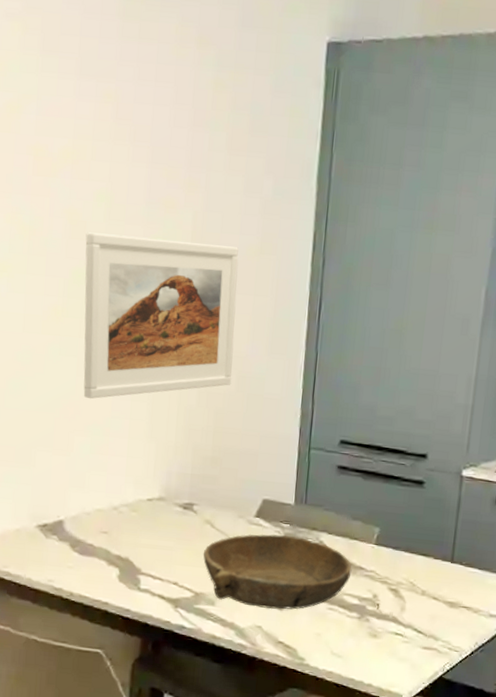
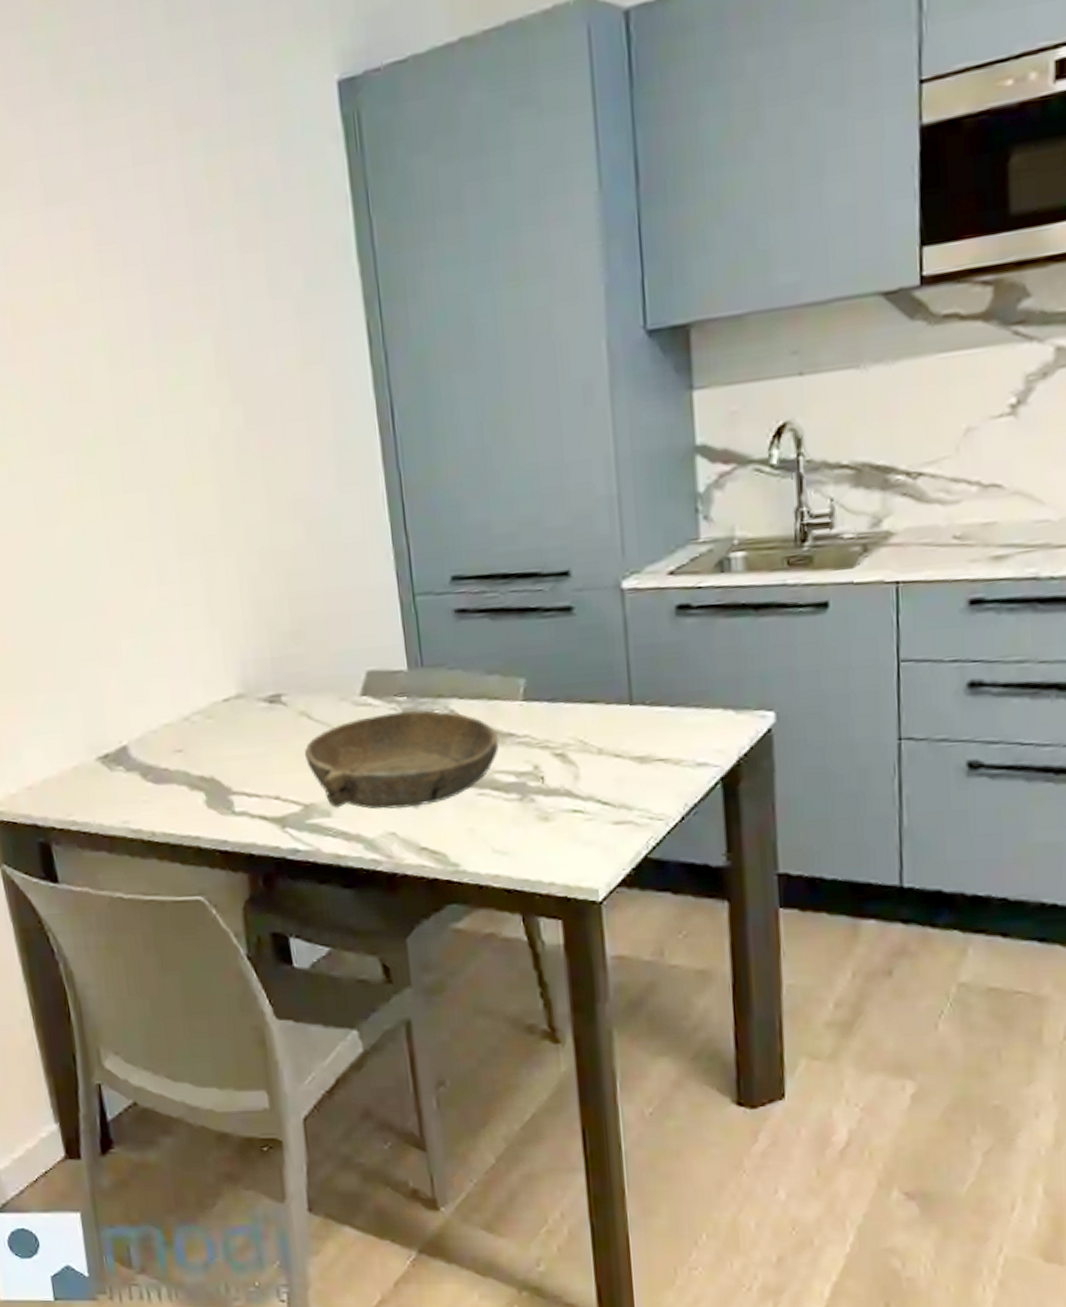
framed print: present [83,232,239,399] -> none [88,364,299,592]

